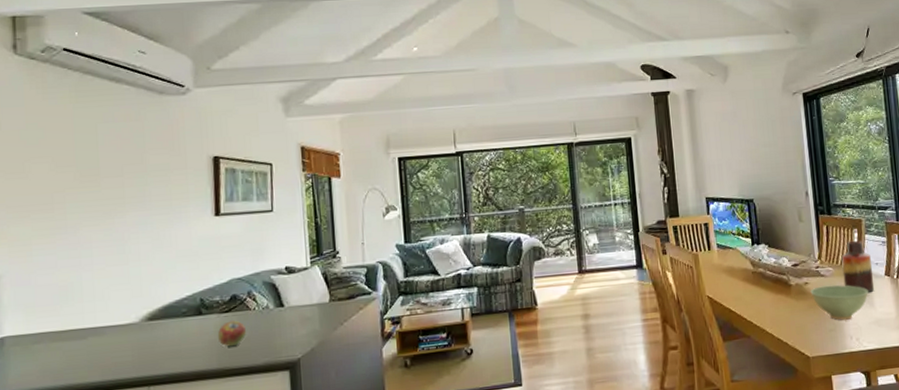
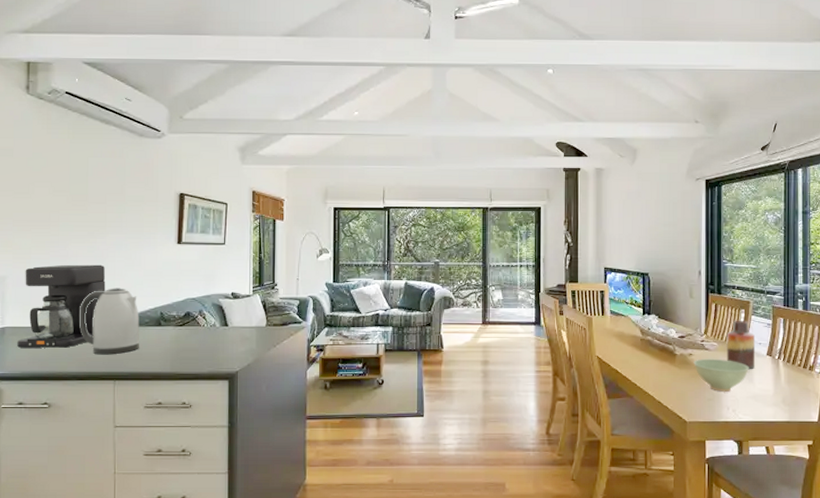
coffee maker: none [21,249,130,360] -> present [17,264,106,348]
kettle: none [98,274,178,358] -> present [78,288,140,355]
fruit: present [217,320,247,347] -> none [172,333,196,355]

